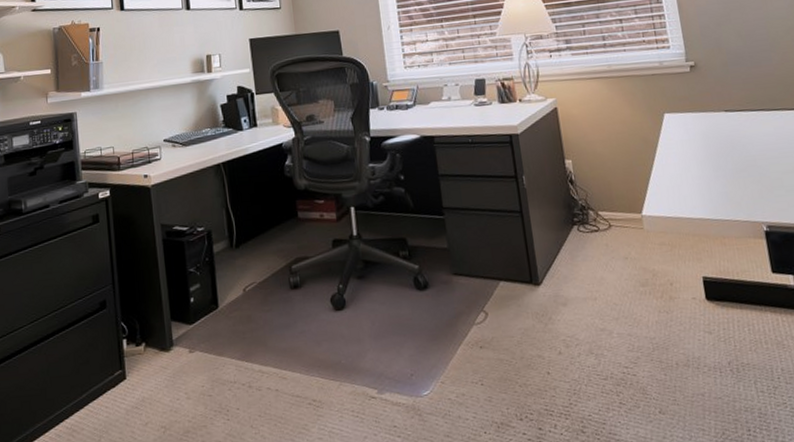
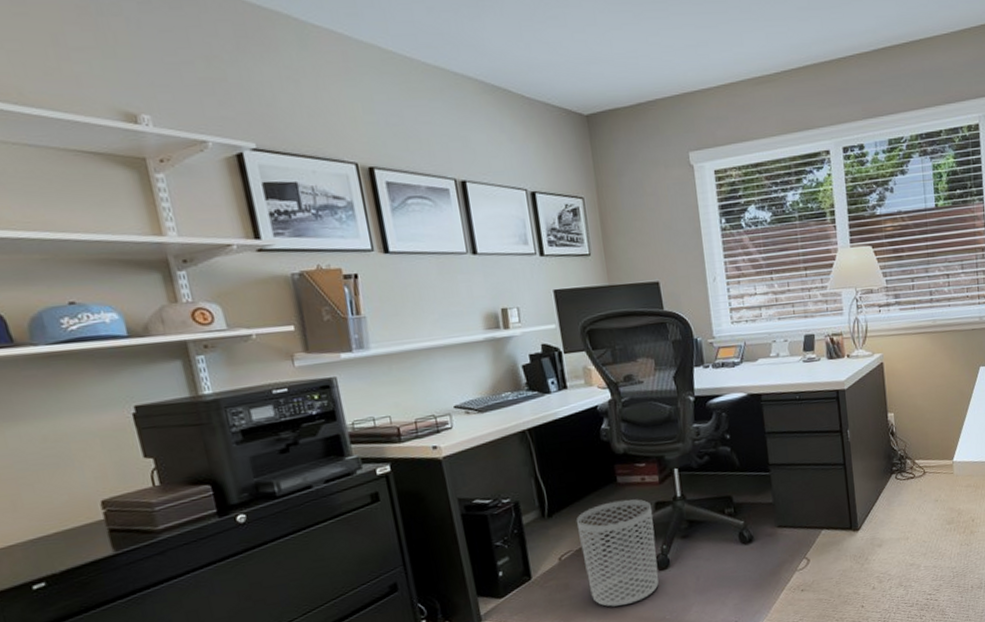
waste bin: none [261,235,335,344] -> present [577,499,659,607]

